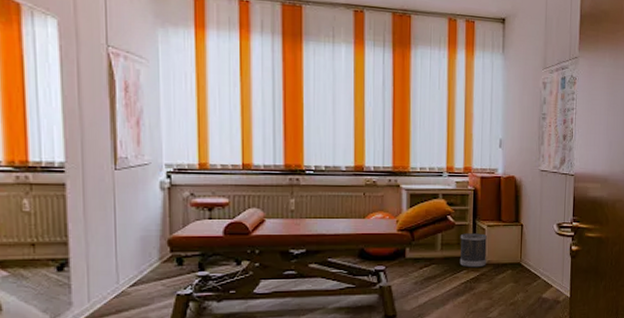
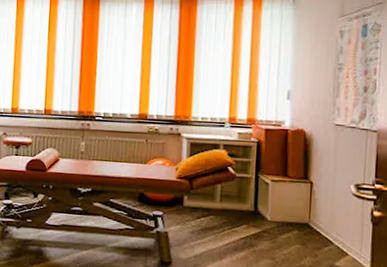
wastebasket: present [459,233,487,268] -> none [239,186,270,224]

